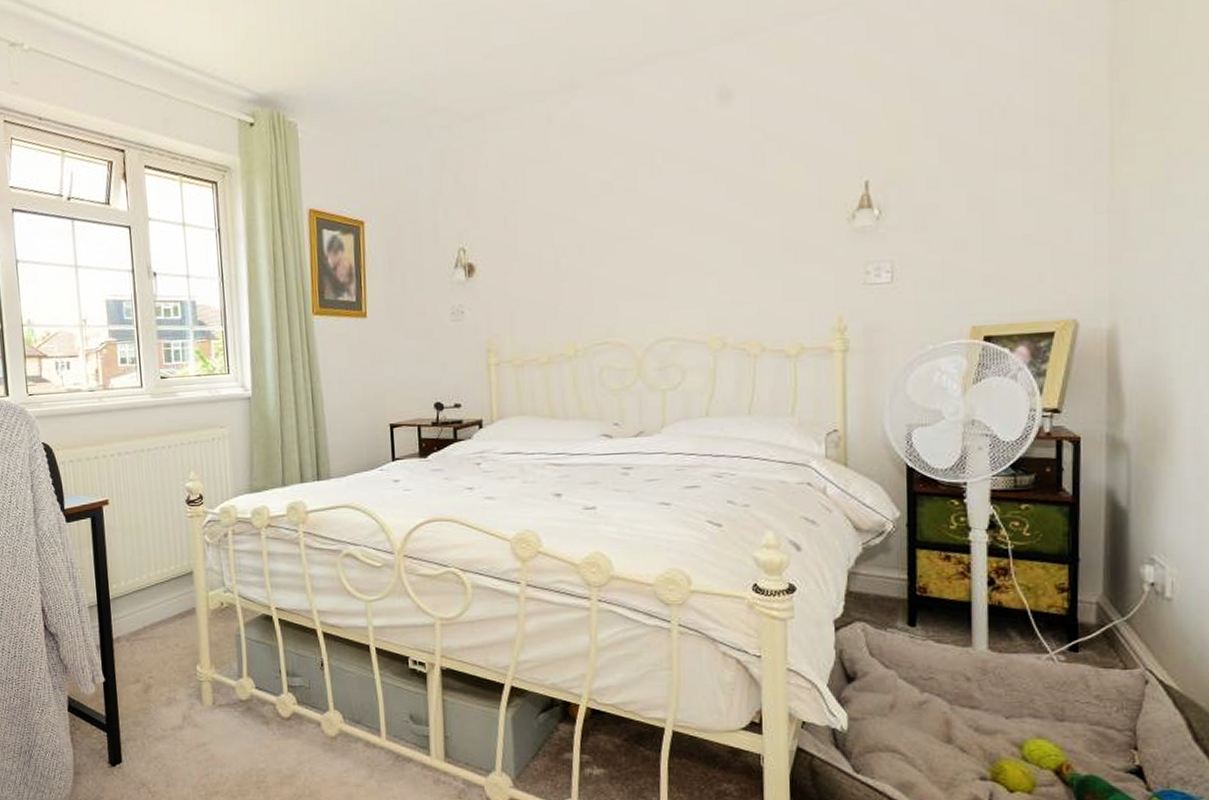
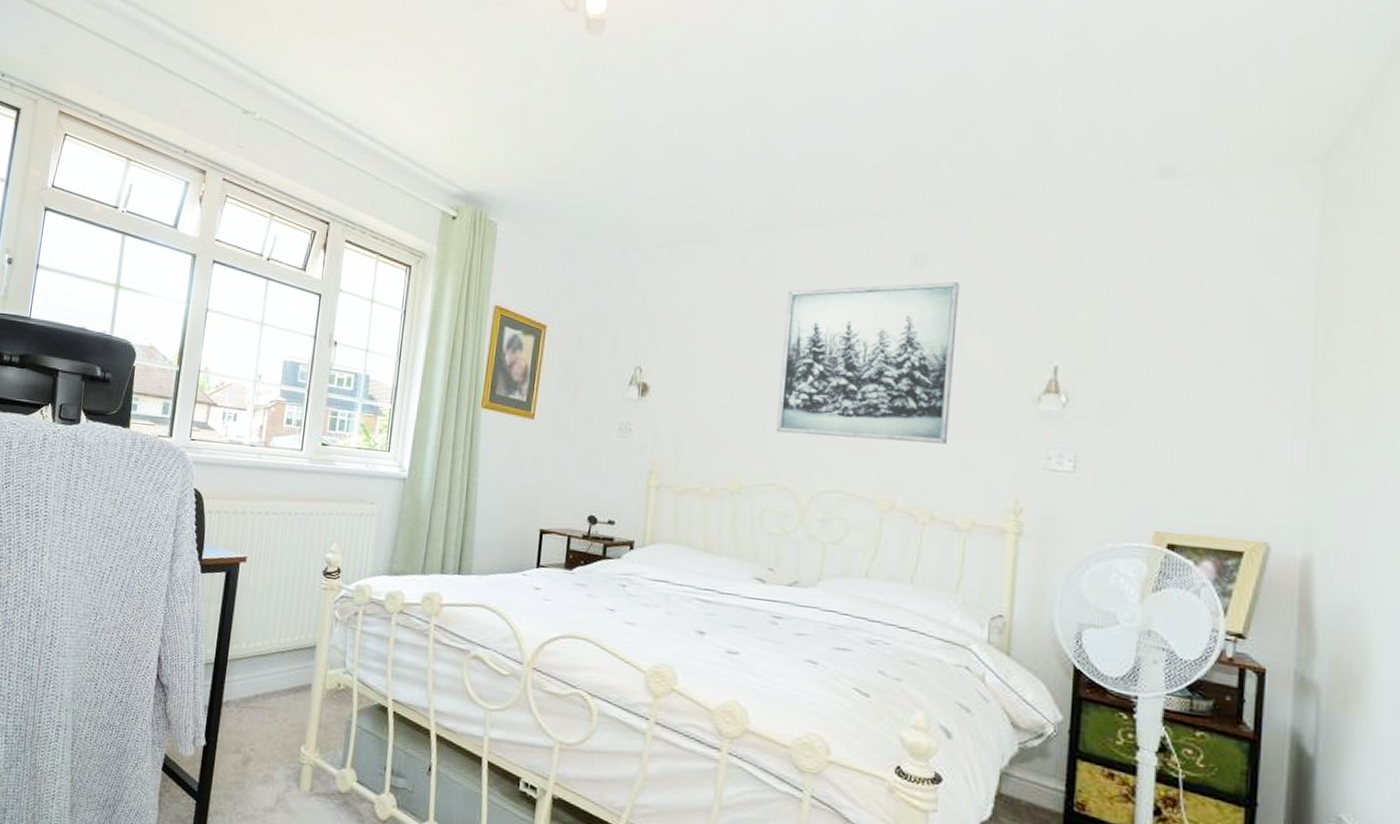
wall art: none [600,111,771,291] -> present [777,282,960,444]

